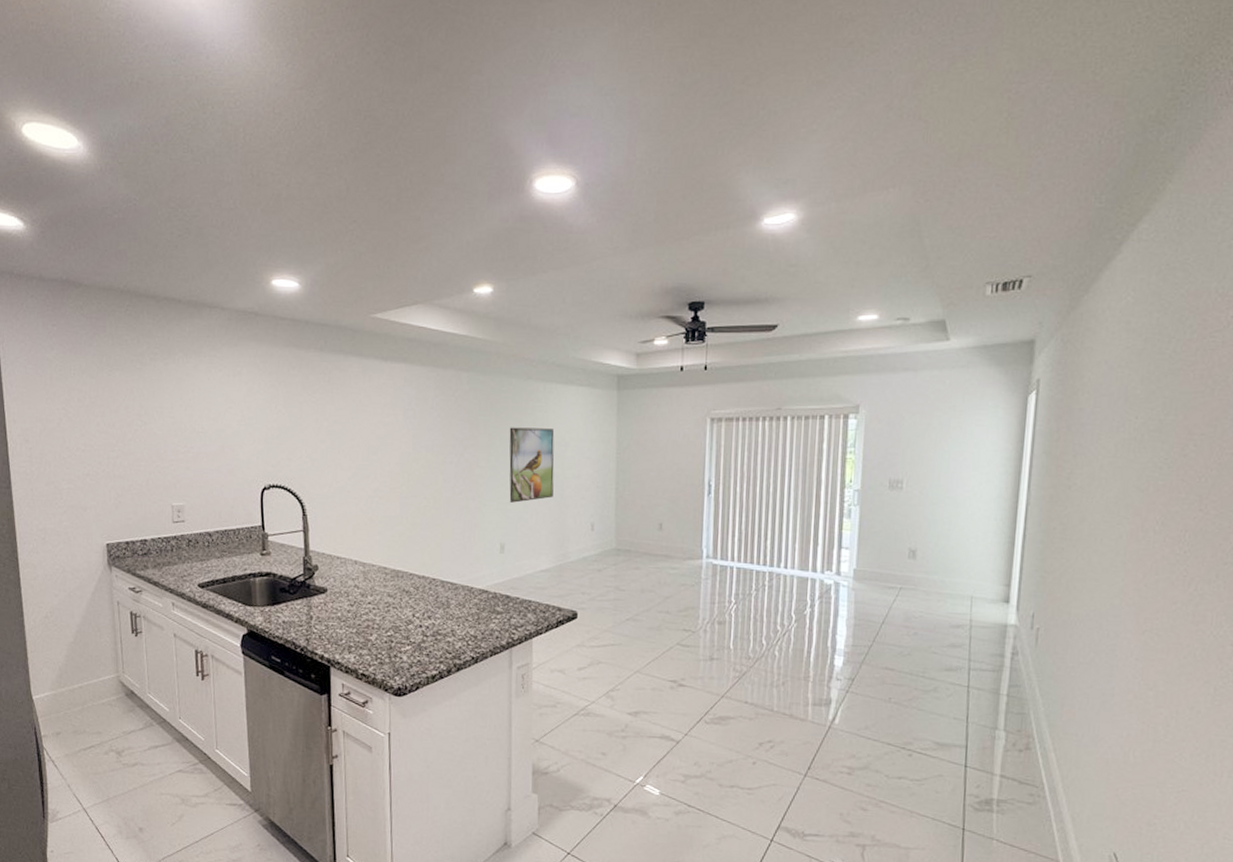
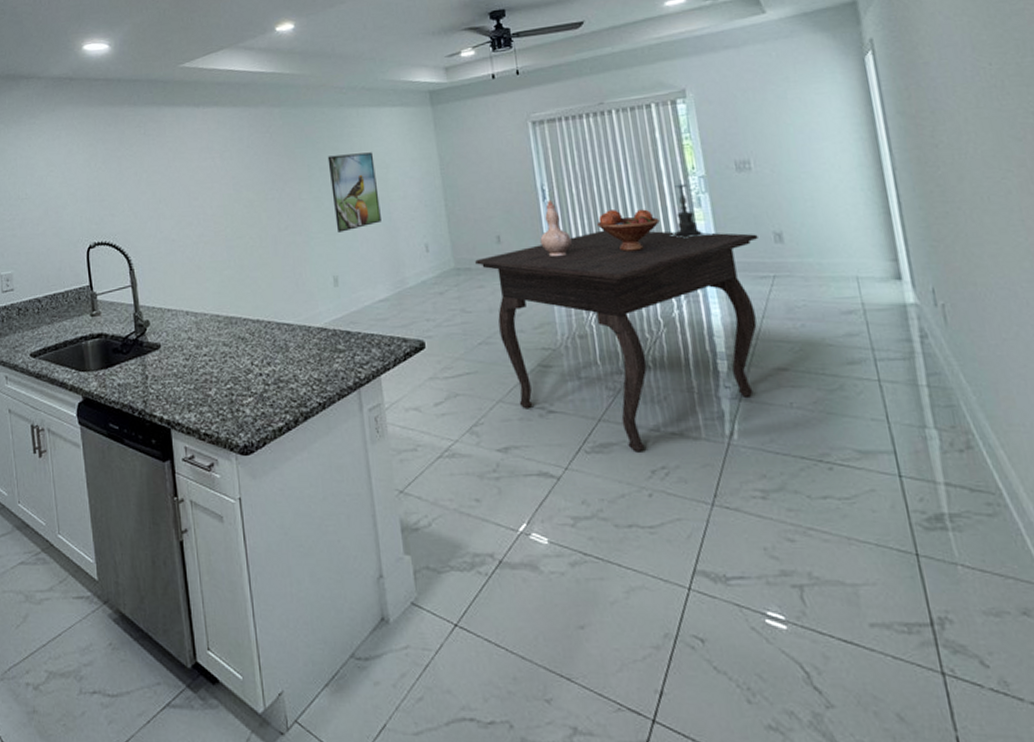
dining table: none [636,529,895,727] -> present [475,230,758,453]
vase: none [698,495,727,549] -> present [540,199,572,257]
fruit bowl: none [754,511,811,552] -> present [597,209,660,252]
candle holder: none [813,490,854,546] -> present [665,179,711,239]

